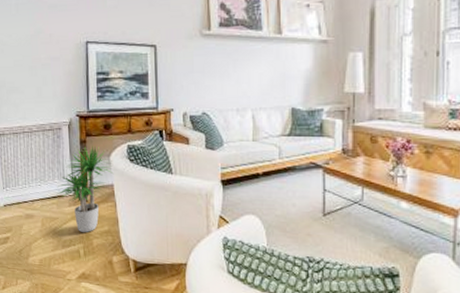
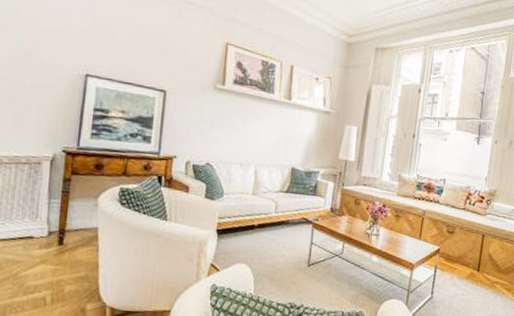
potted plant: present [56,145,114,232] -> none [24,185,100,278]

